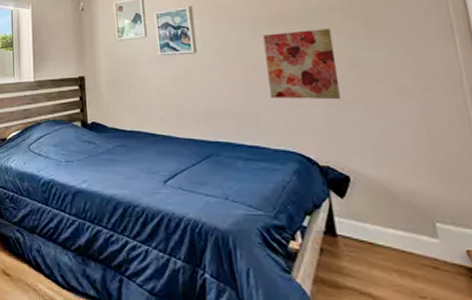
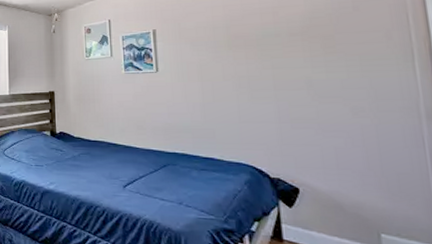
wall art: present [263,28,341,100] -> none [222,52,295,118]

